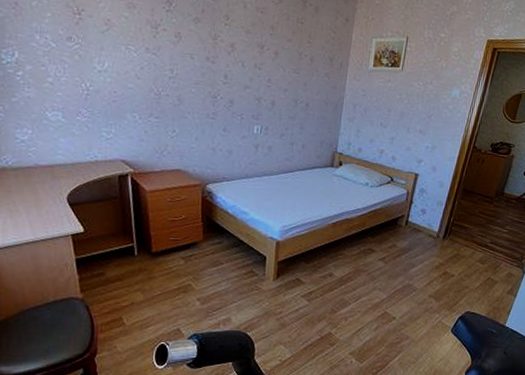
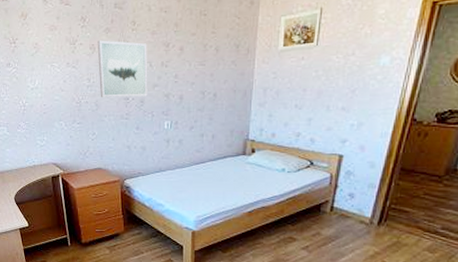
wall art: none [184,29,241,97] -> present [97,40,148,97]

